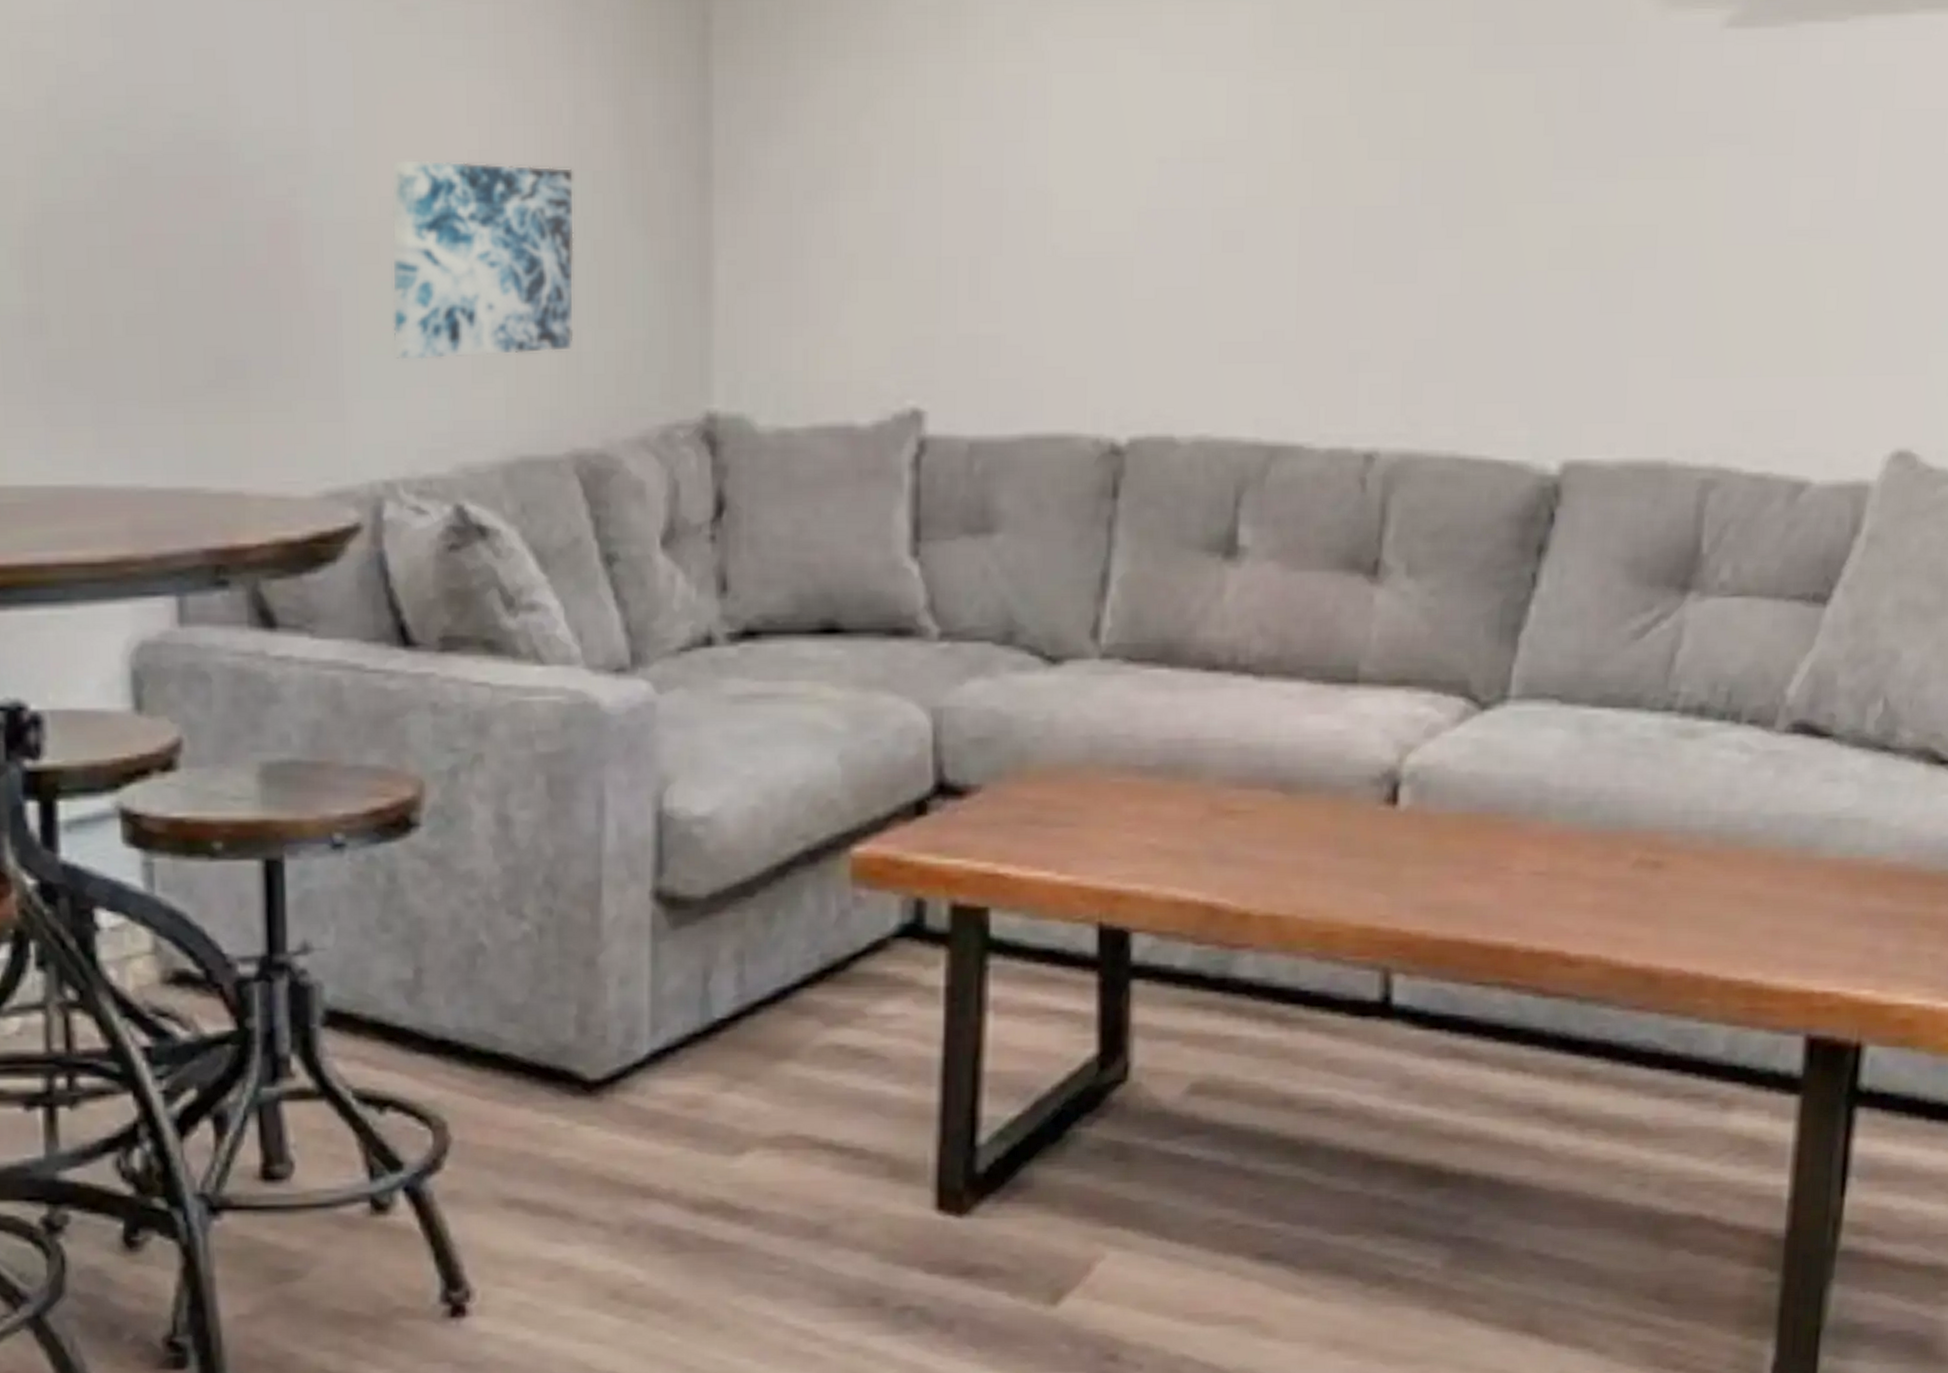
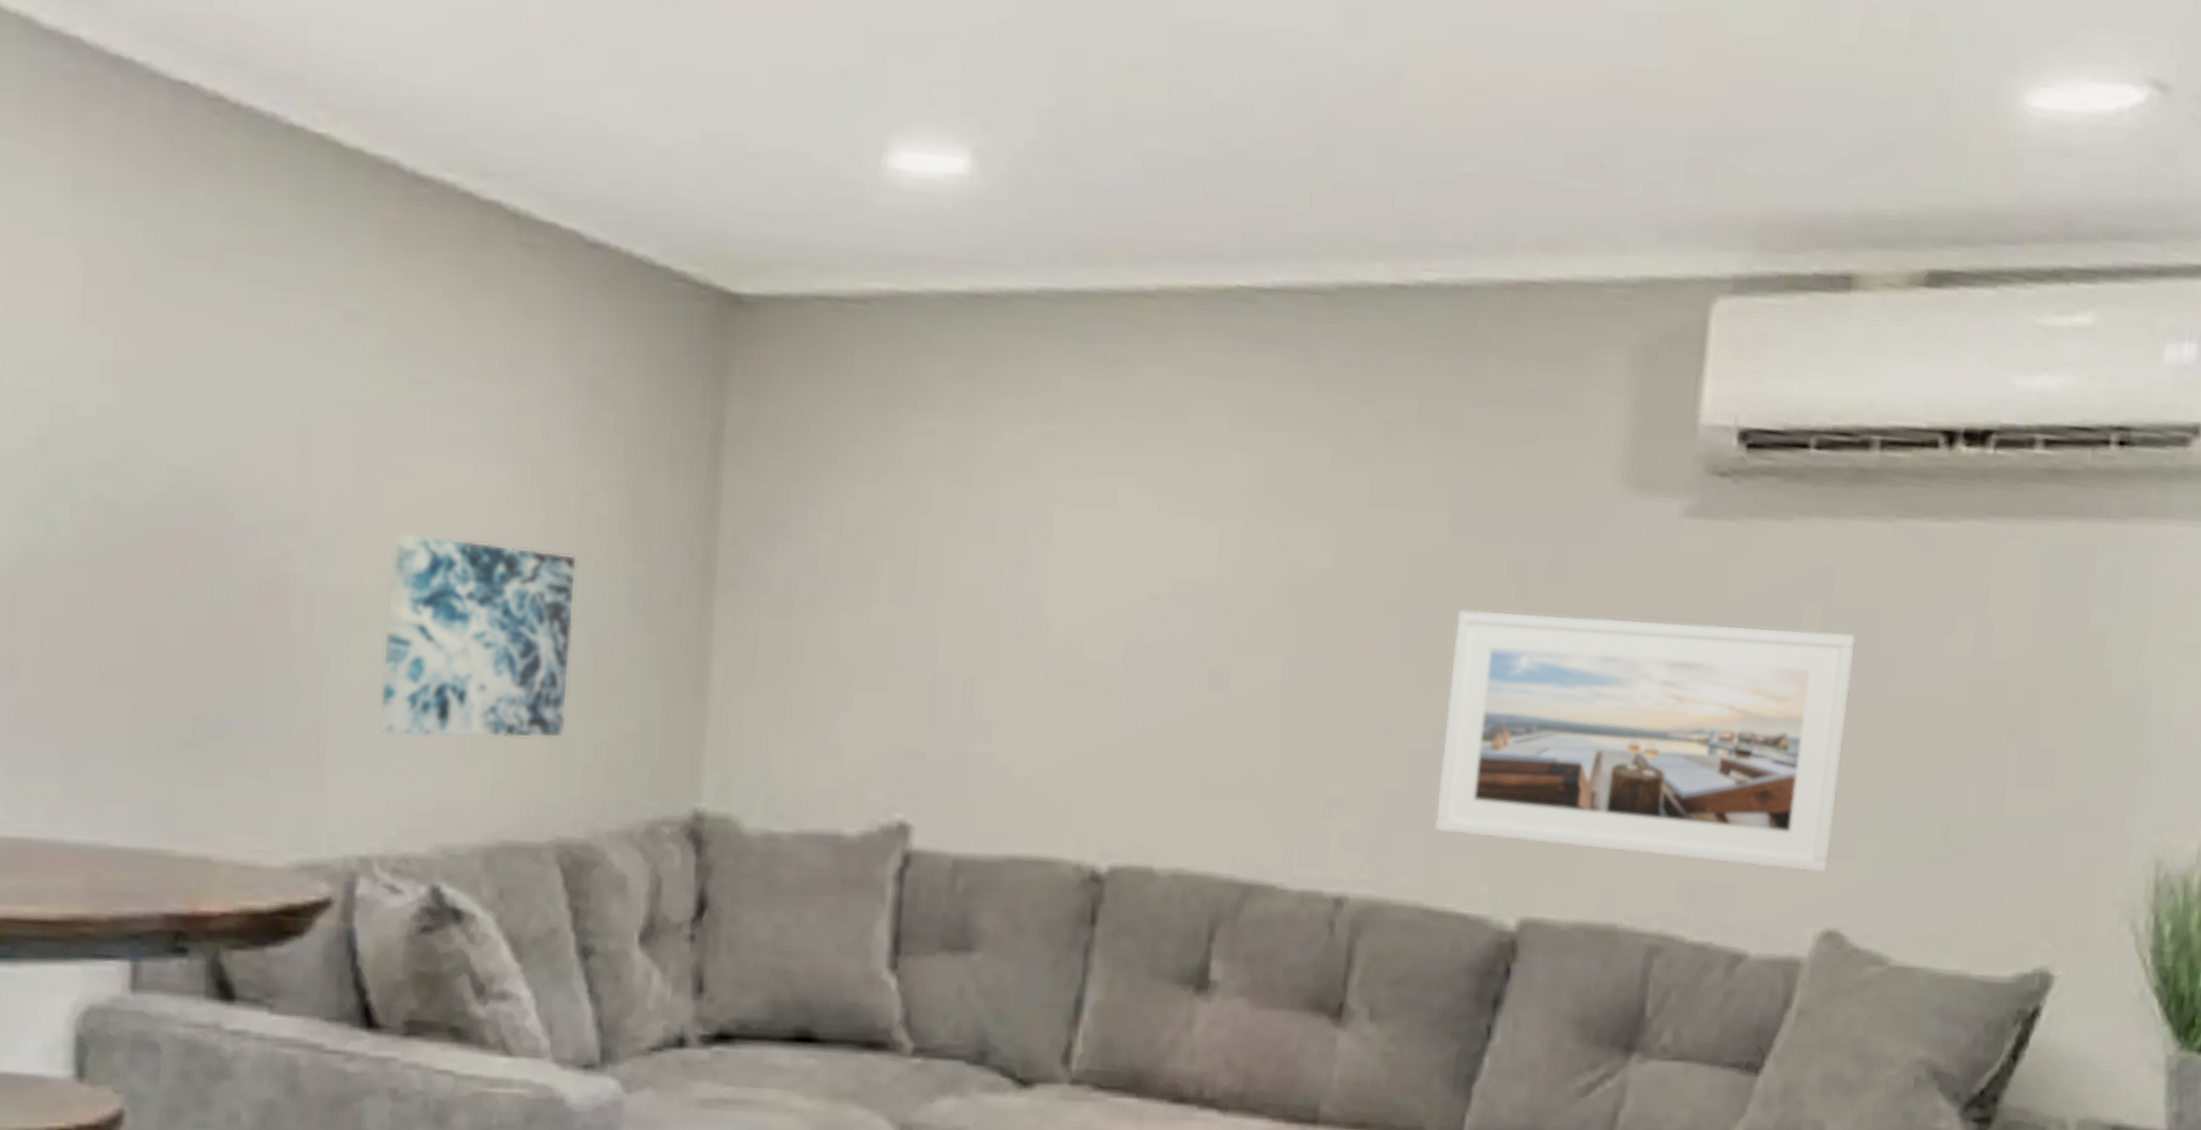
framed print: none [1467,136,1923,392] -> present [1434,610,1857,873]

